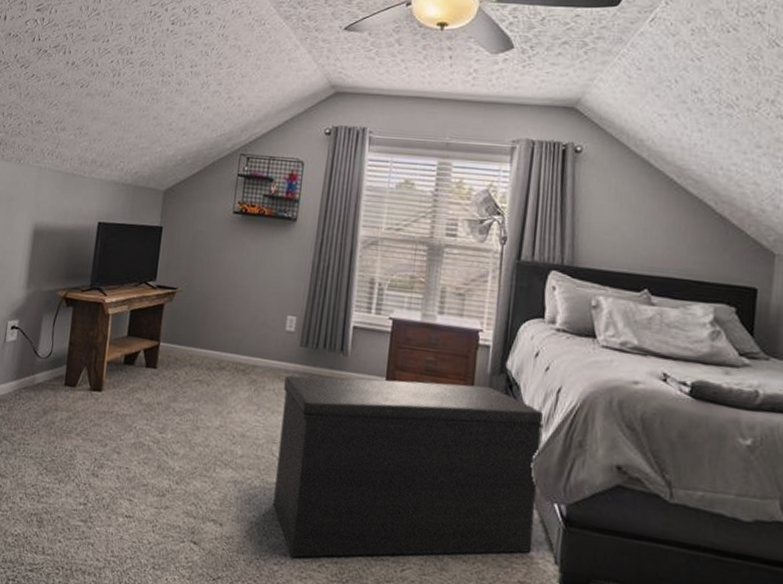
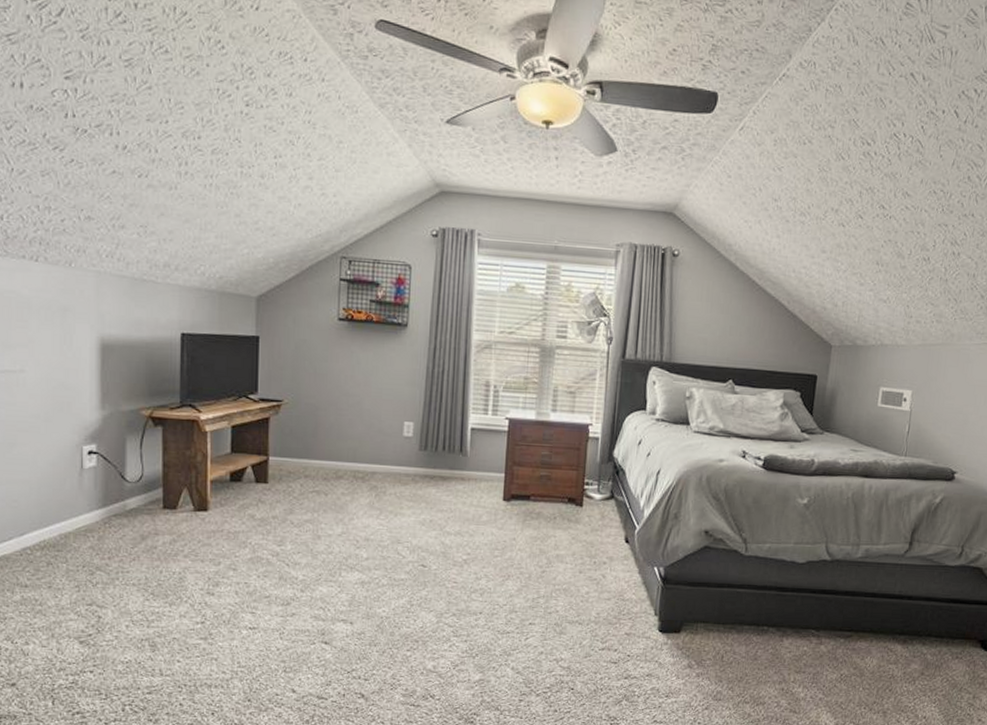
bench: present [273,375,544,558] -> none [402,473,646,642]

